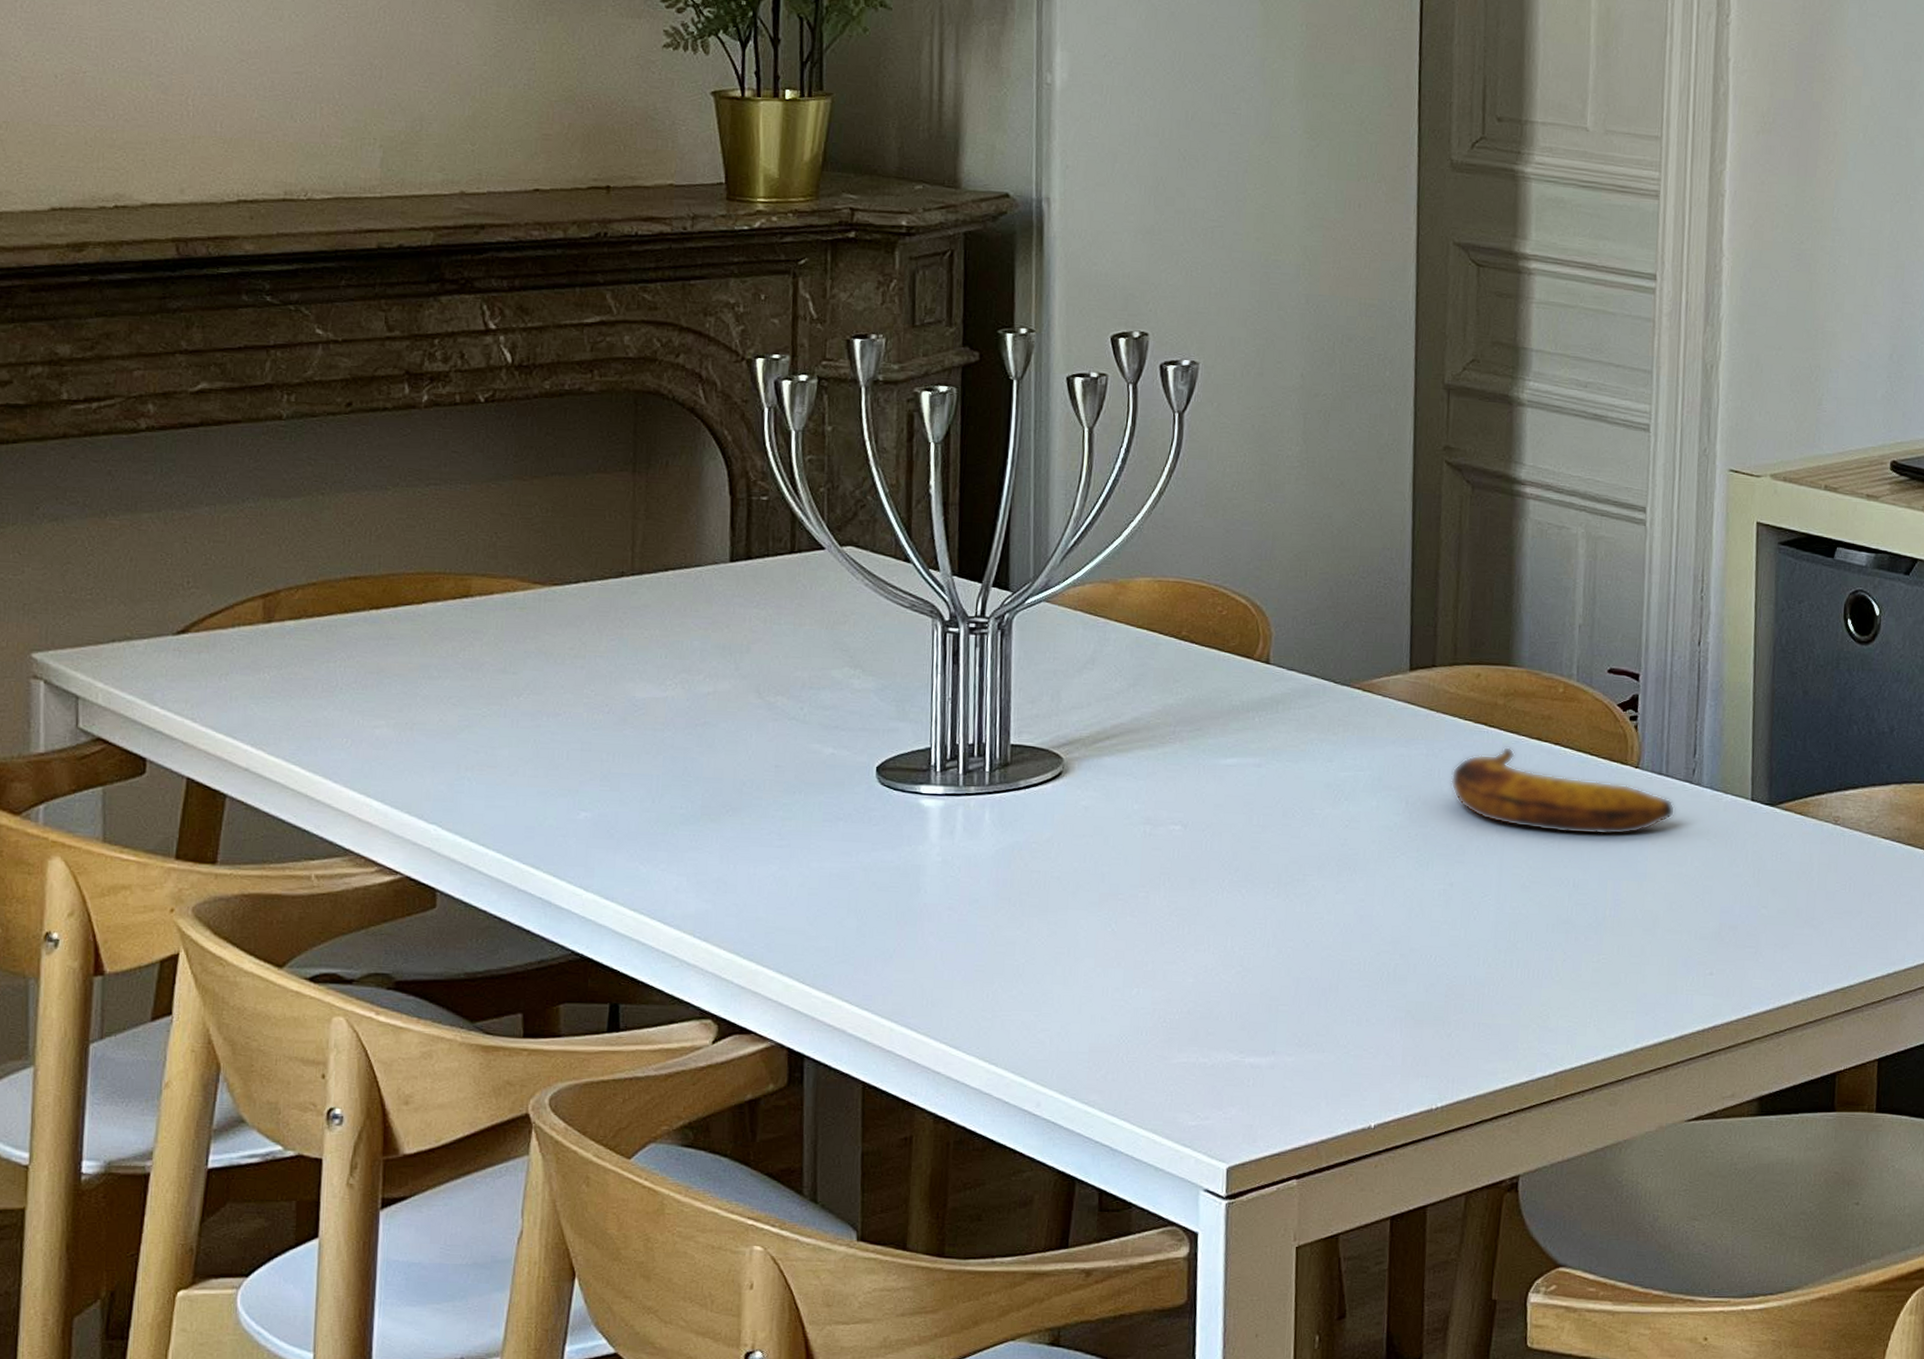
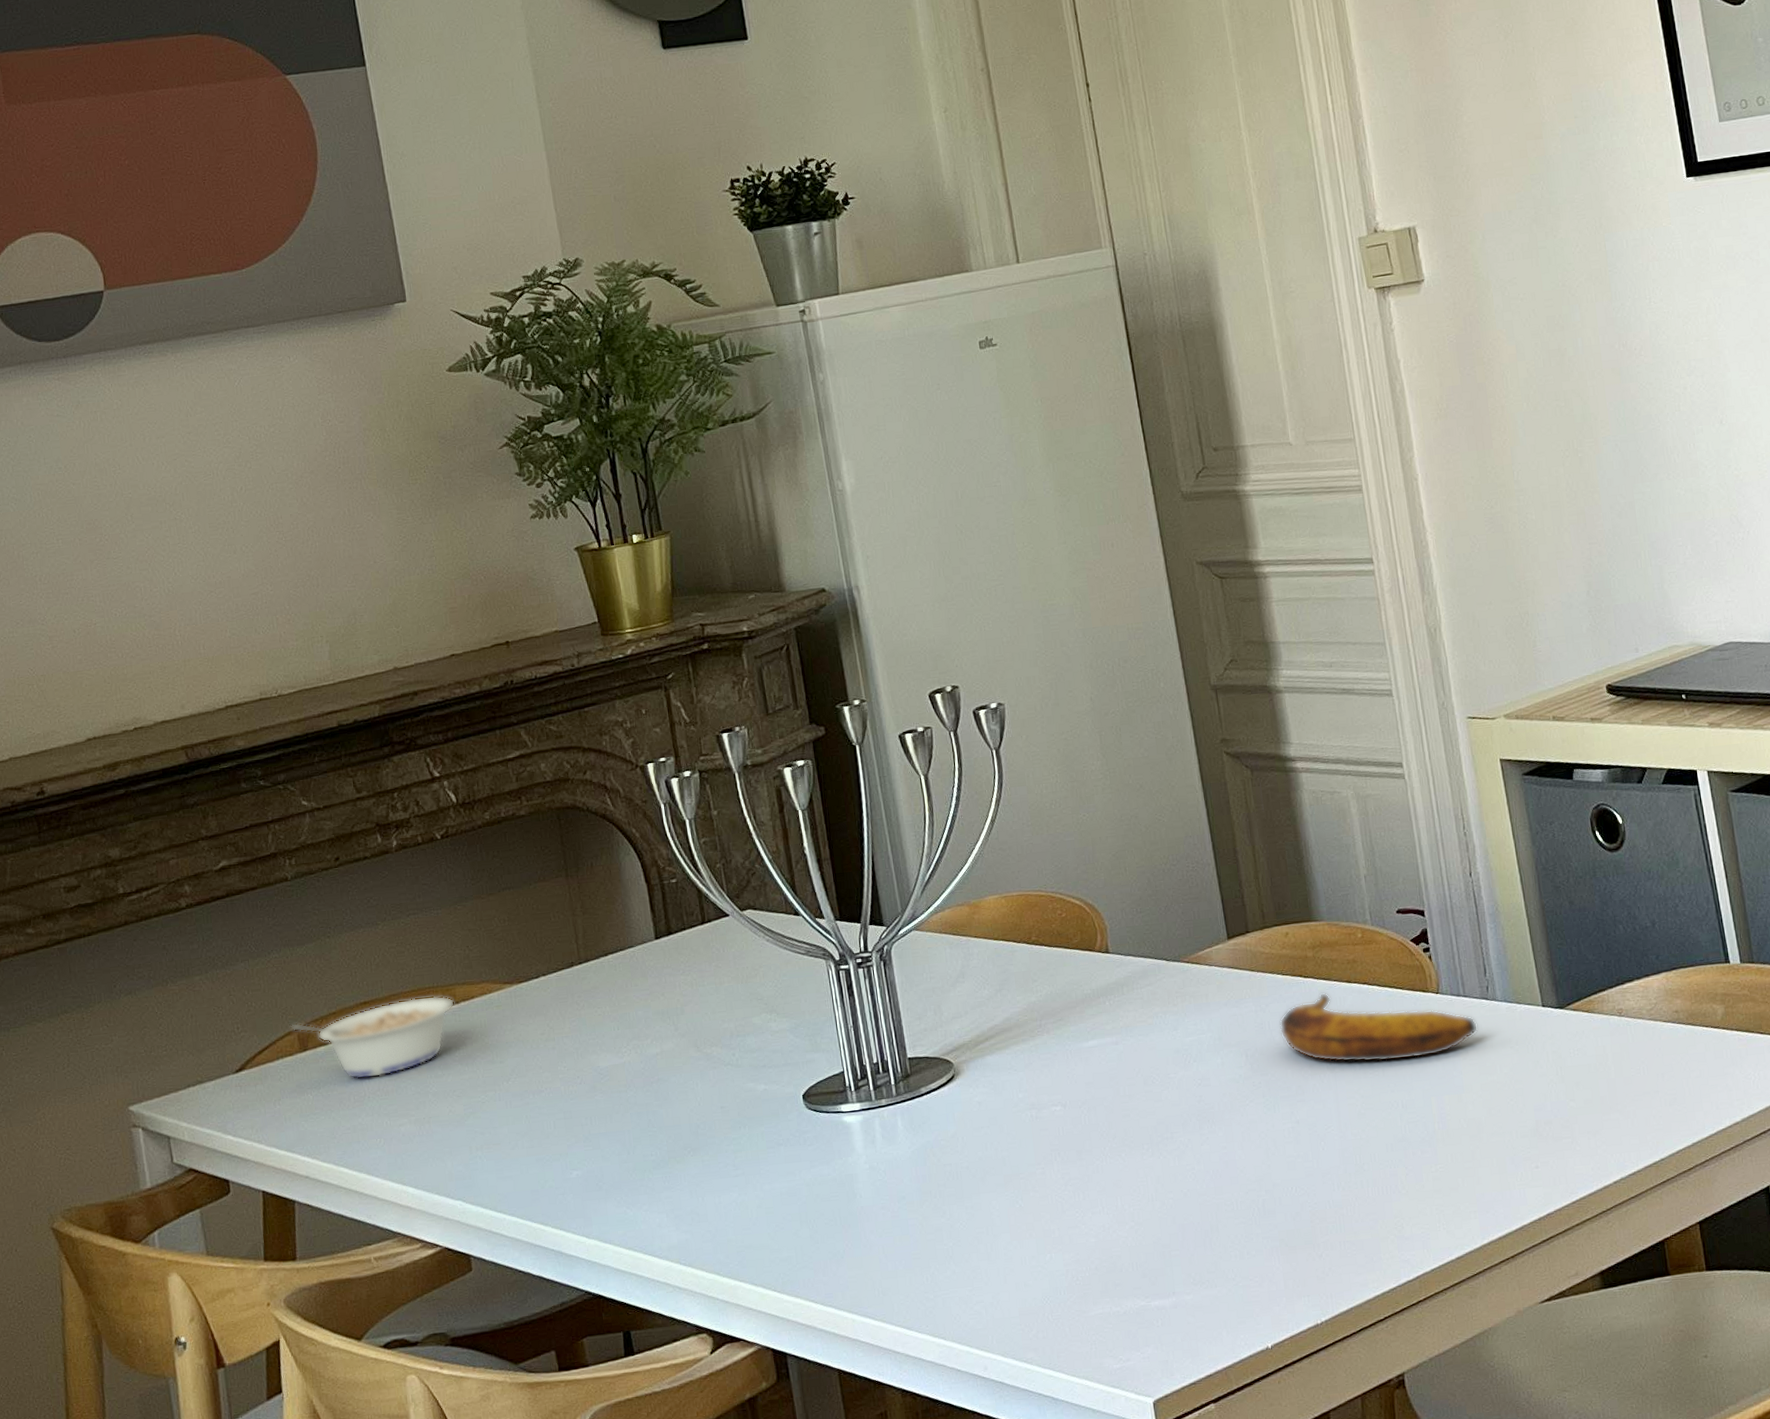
legume: none [256,581,469,668] -> present [290,995,455,1080]

